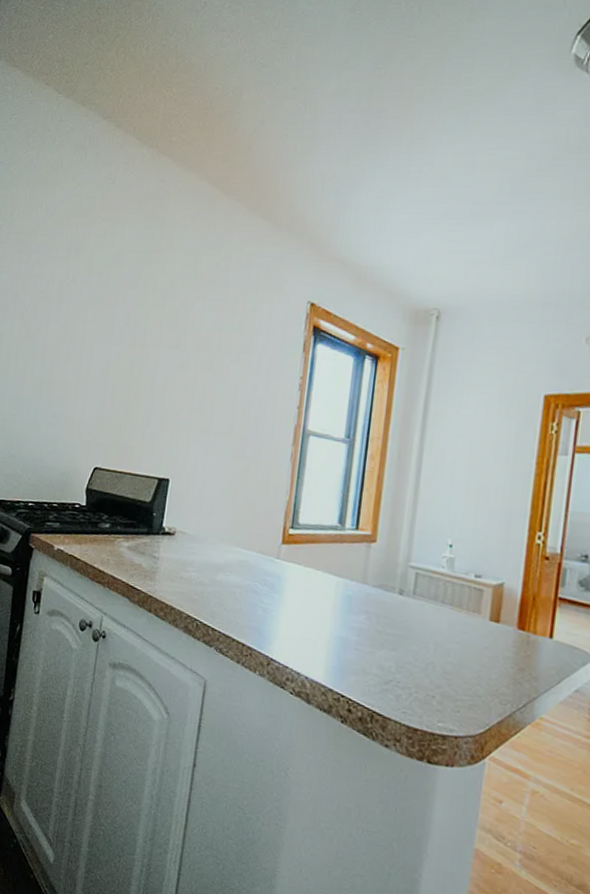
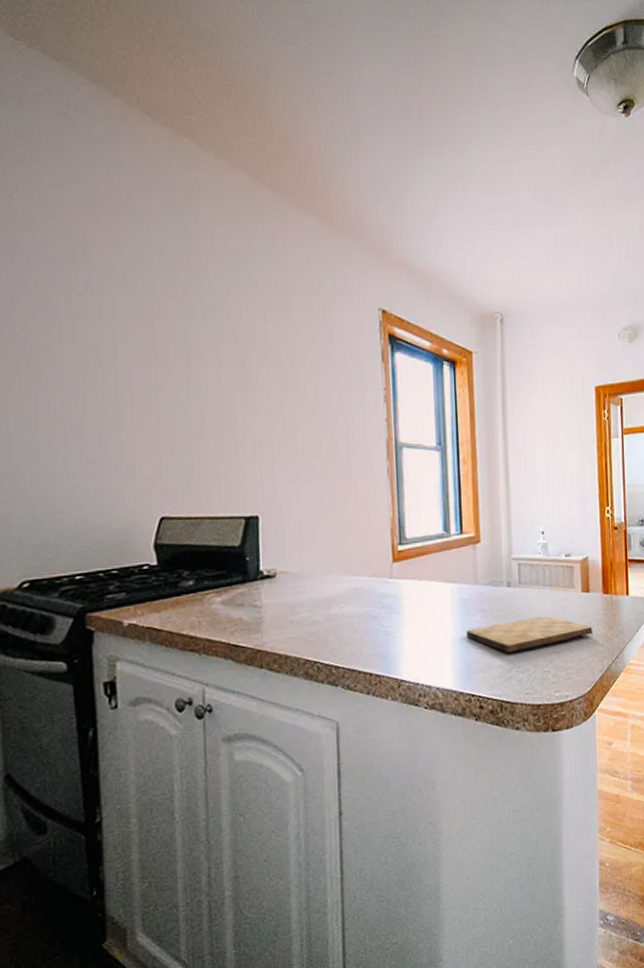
cutting board: none [345,628,497,671] -> present [466,615,593,653]

